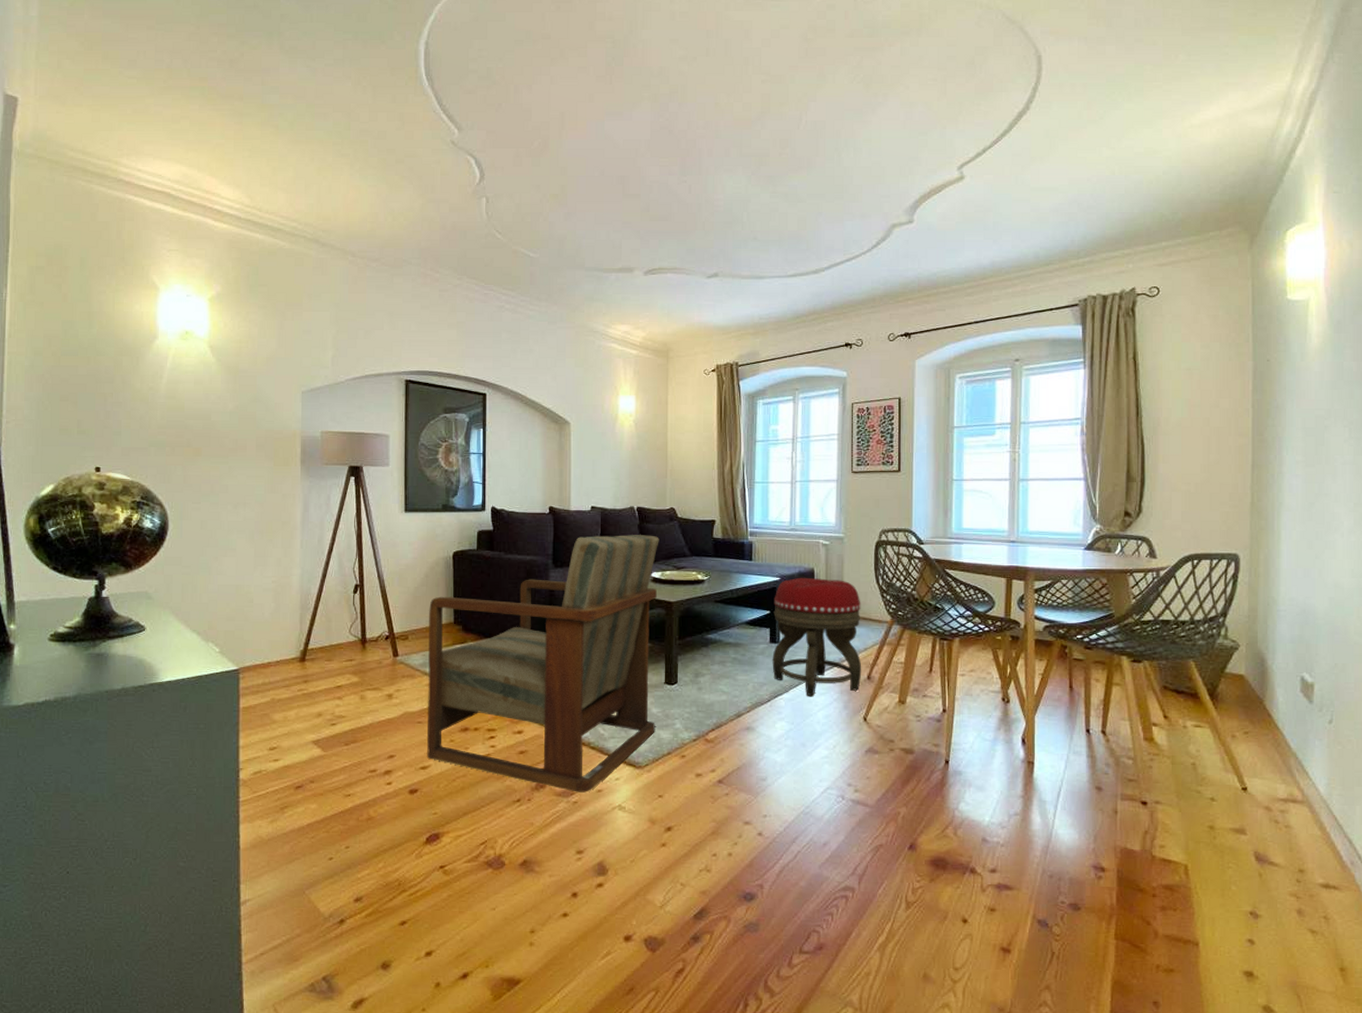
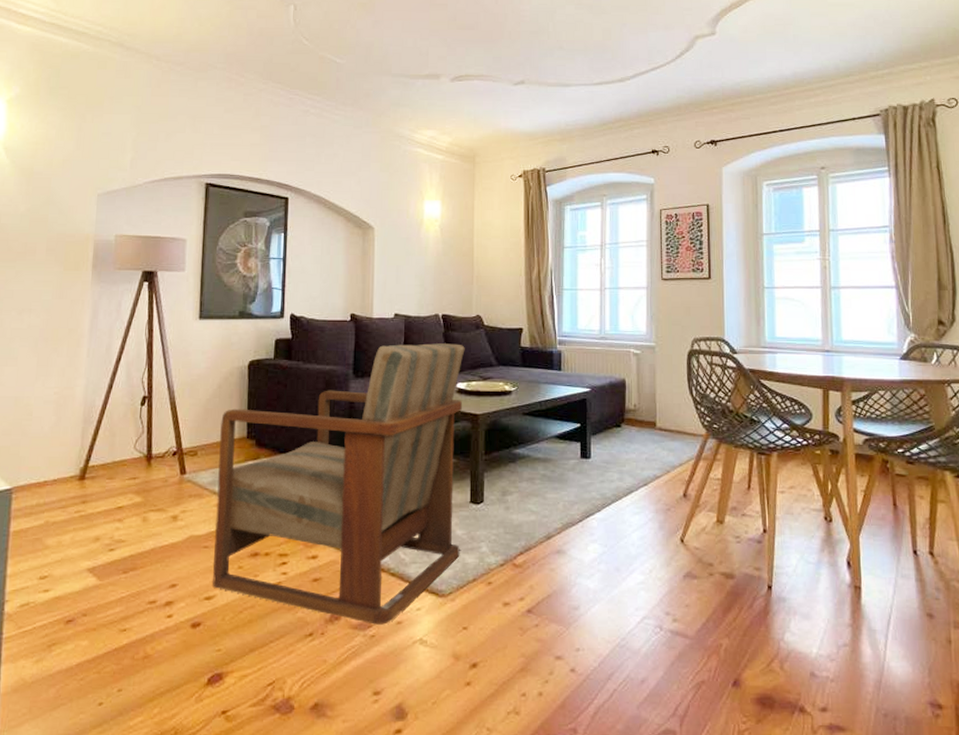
footstool: present [772,577,862,697] -> none [583,388,678,517]

